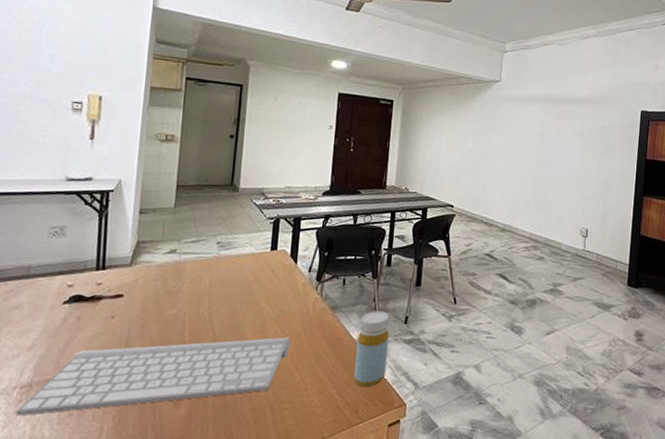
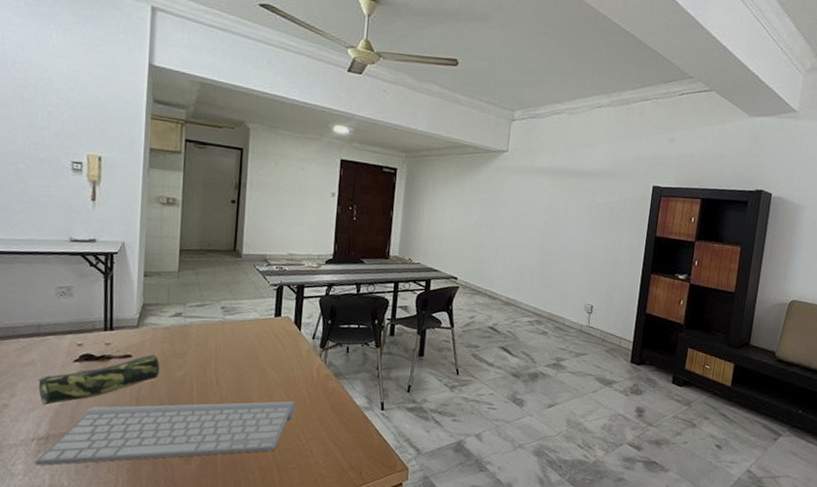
pencil case: none [23,293,152,351] -> present [37,355,160,406]
bottle: present [354,311,390,387] -> none [358,379,393,451]

